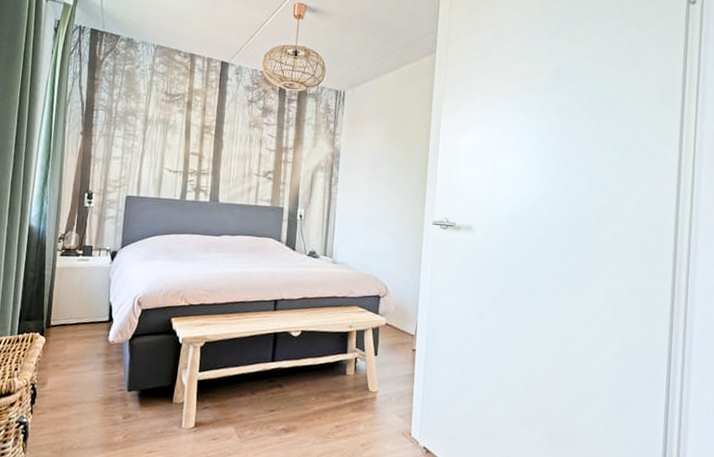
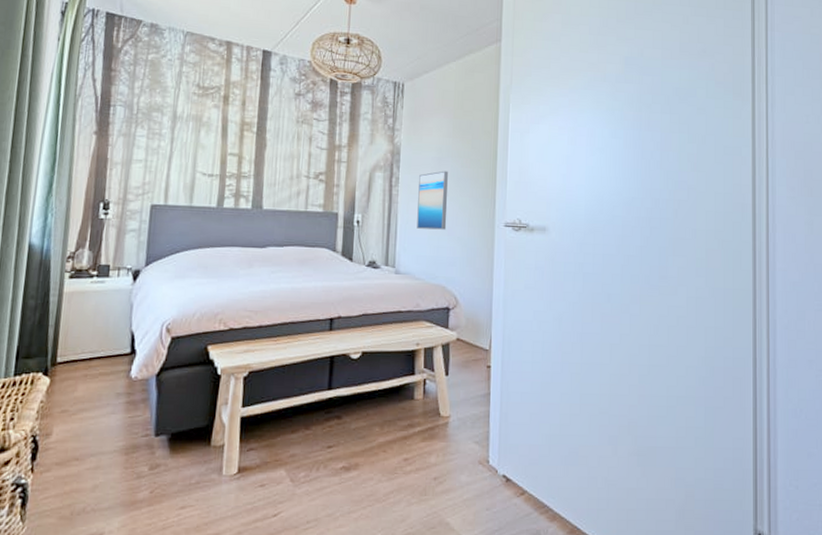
wall art: none [353,172,383,226] -> present [417,170,448,230]

